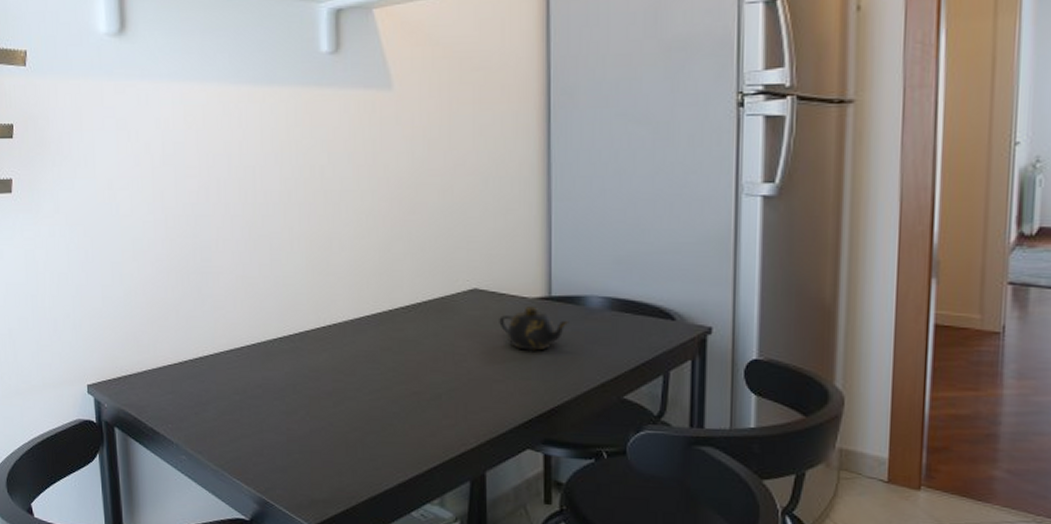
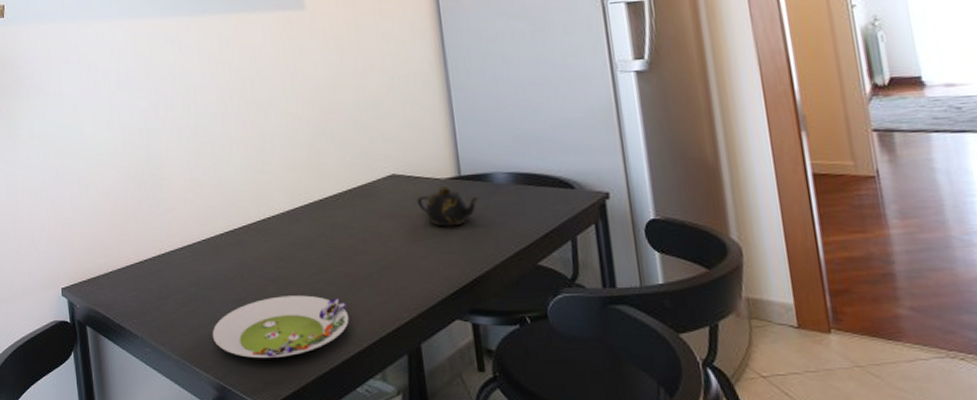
salad plate: none [256,411,410,475] -> present [212,295,349,358]

